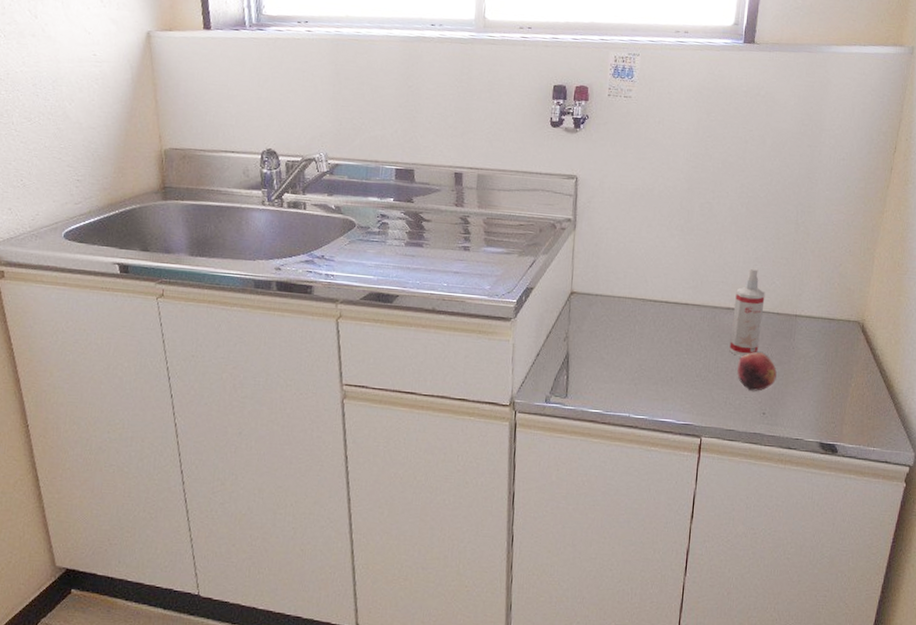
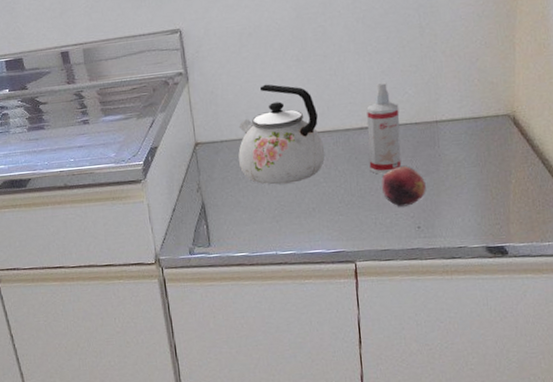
kettle: none [609,247,692,350] -> present [238,84,325,185]

